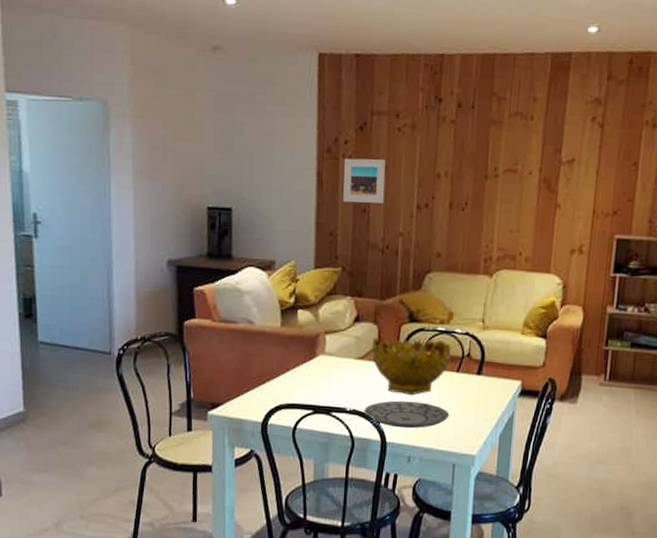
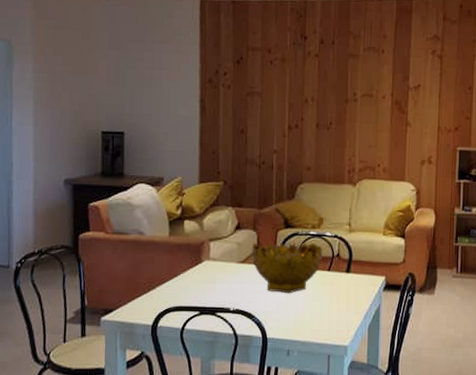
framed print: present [343,158,386,204] -> none [223,87,260,126]
plate: present [364,400,450,429] -> none [246,299,323,324]

